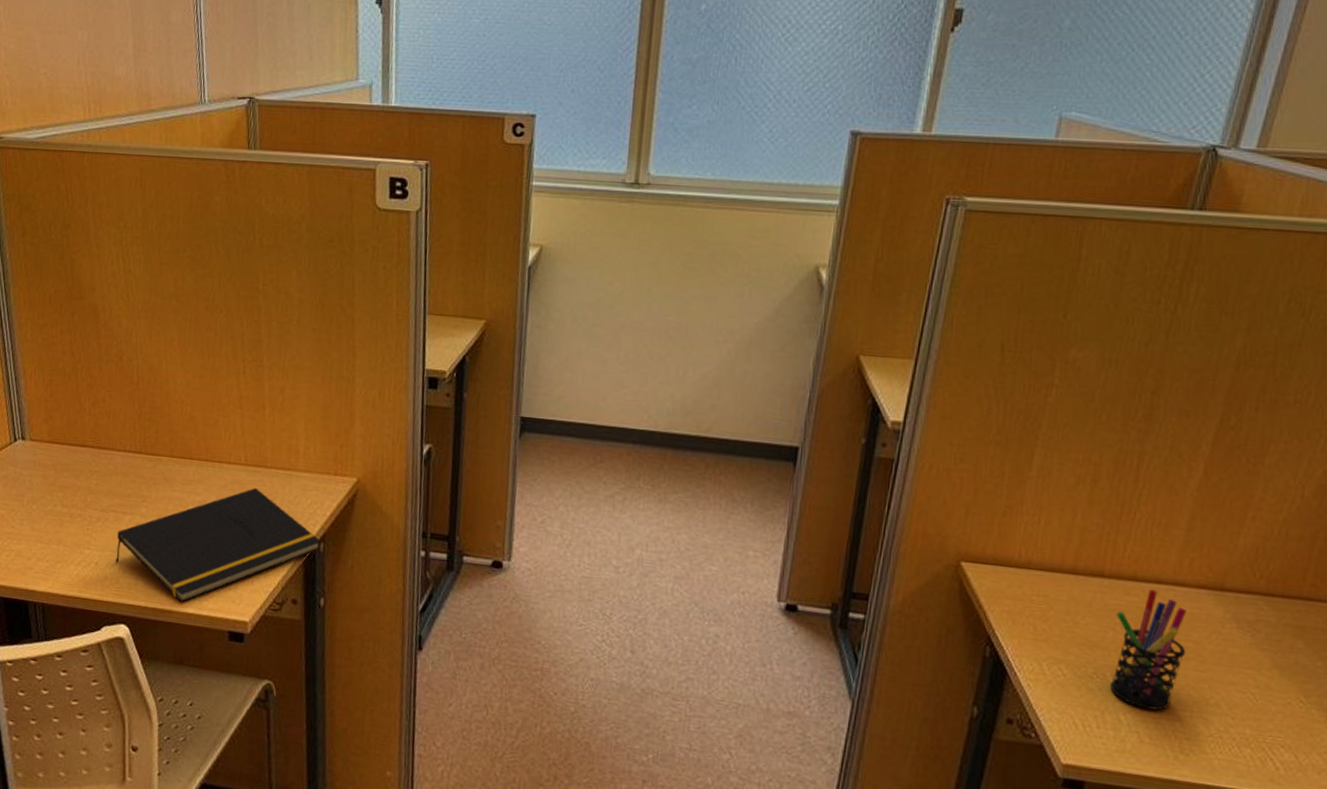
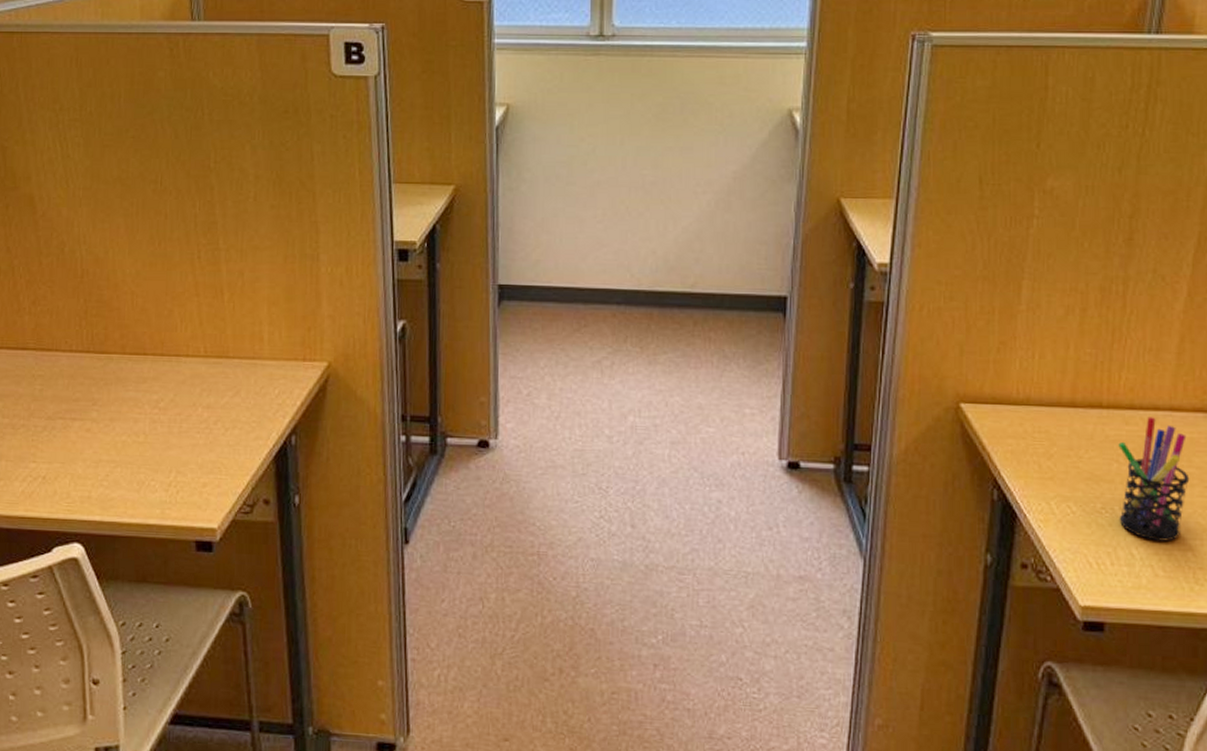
notepad: present [115,487,322,603] -> none [65,380,293,514]

